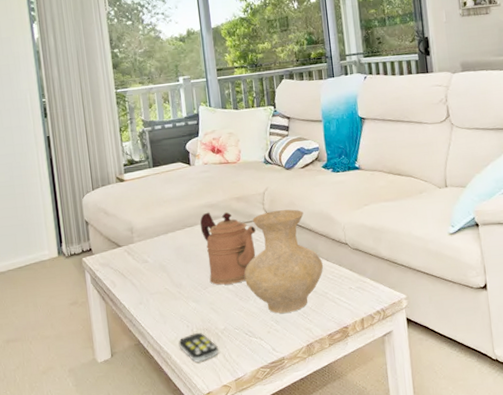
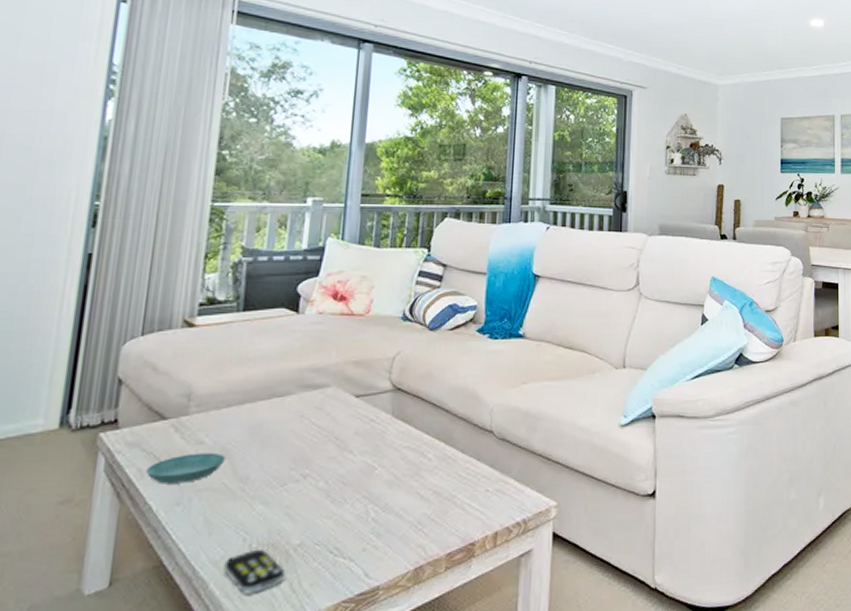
saucer: none [116,268,164,291] -> present [145,452,226,484]
coffeepot: present [200,211,257,285] -> none [292,378,374,481]
vase: present [244,209,324,314] -> none [344,382,457,523]

